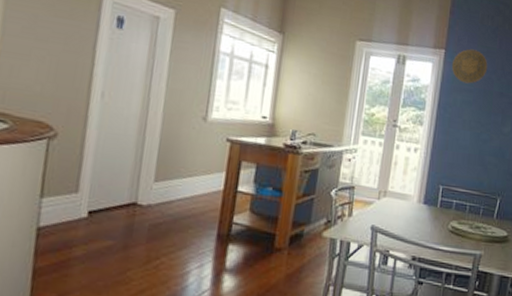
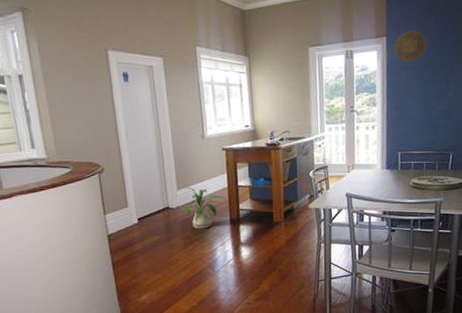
house plant: none [151,179,216,241] -> present [181,187,224,229]

